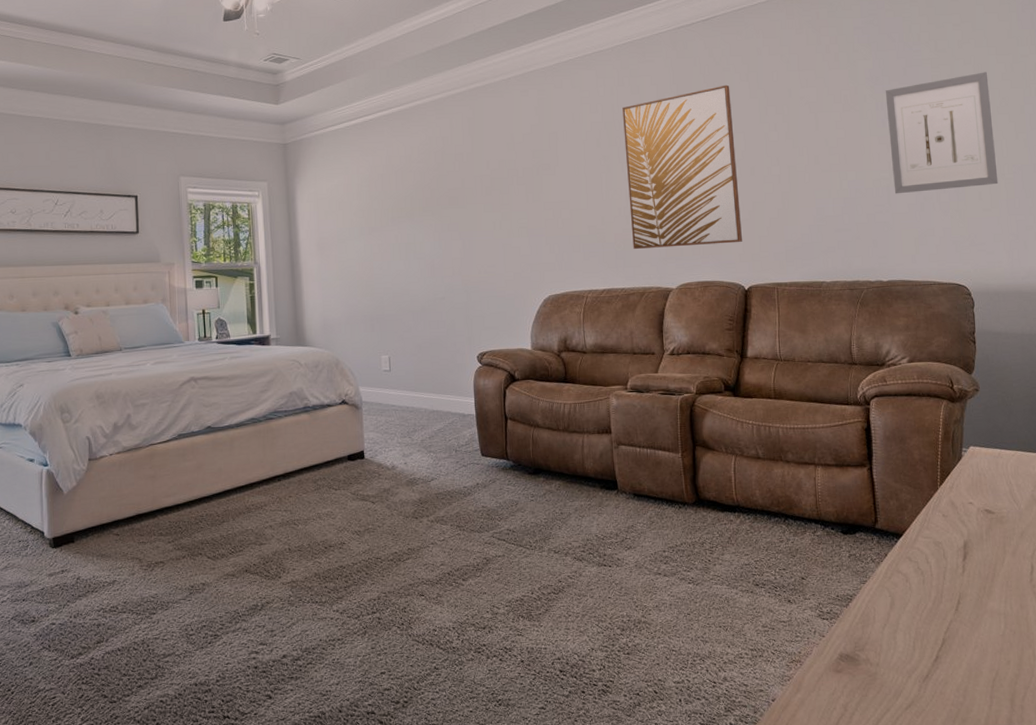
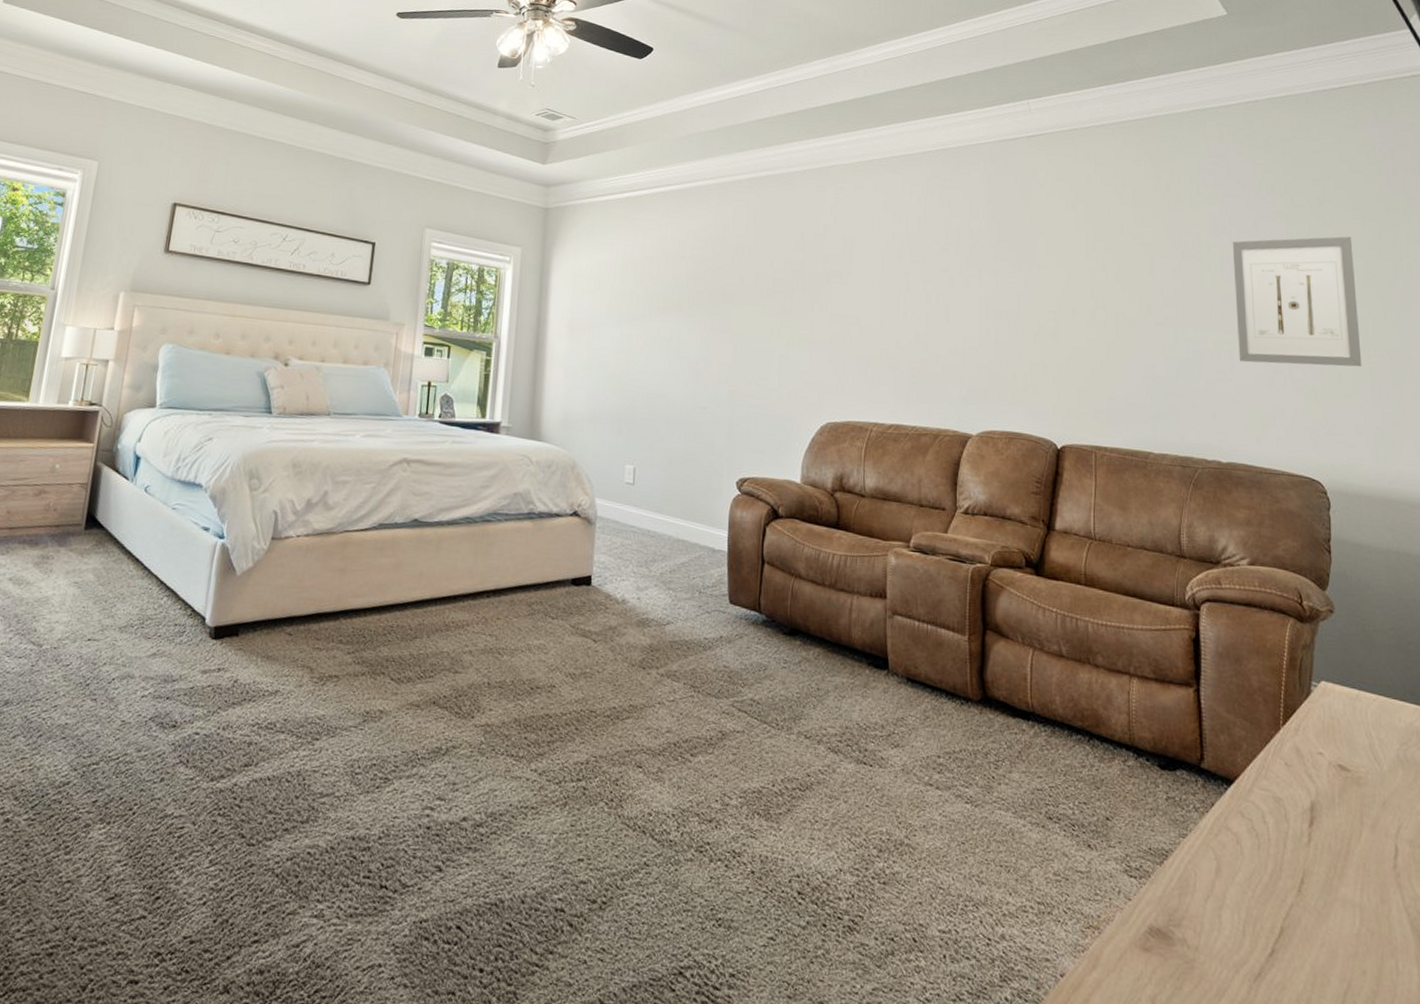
wall art: present [622,84,742,250] -> none [929,210,1057,392]

